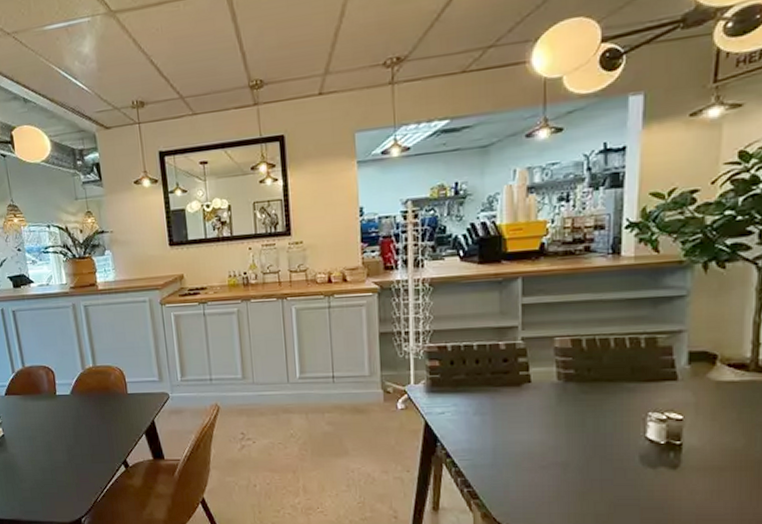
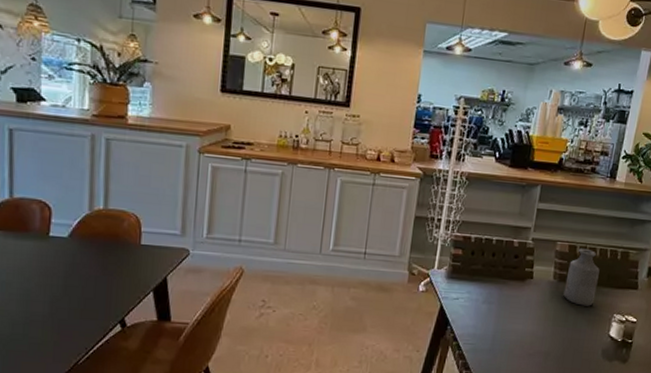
bottle: none [574,340,618,407] -> present [563,248,600,306]

